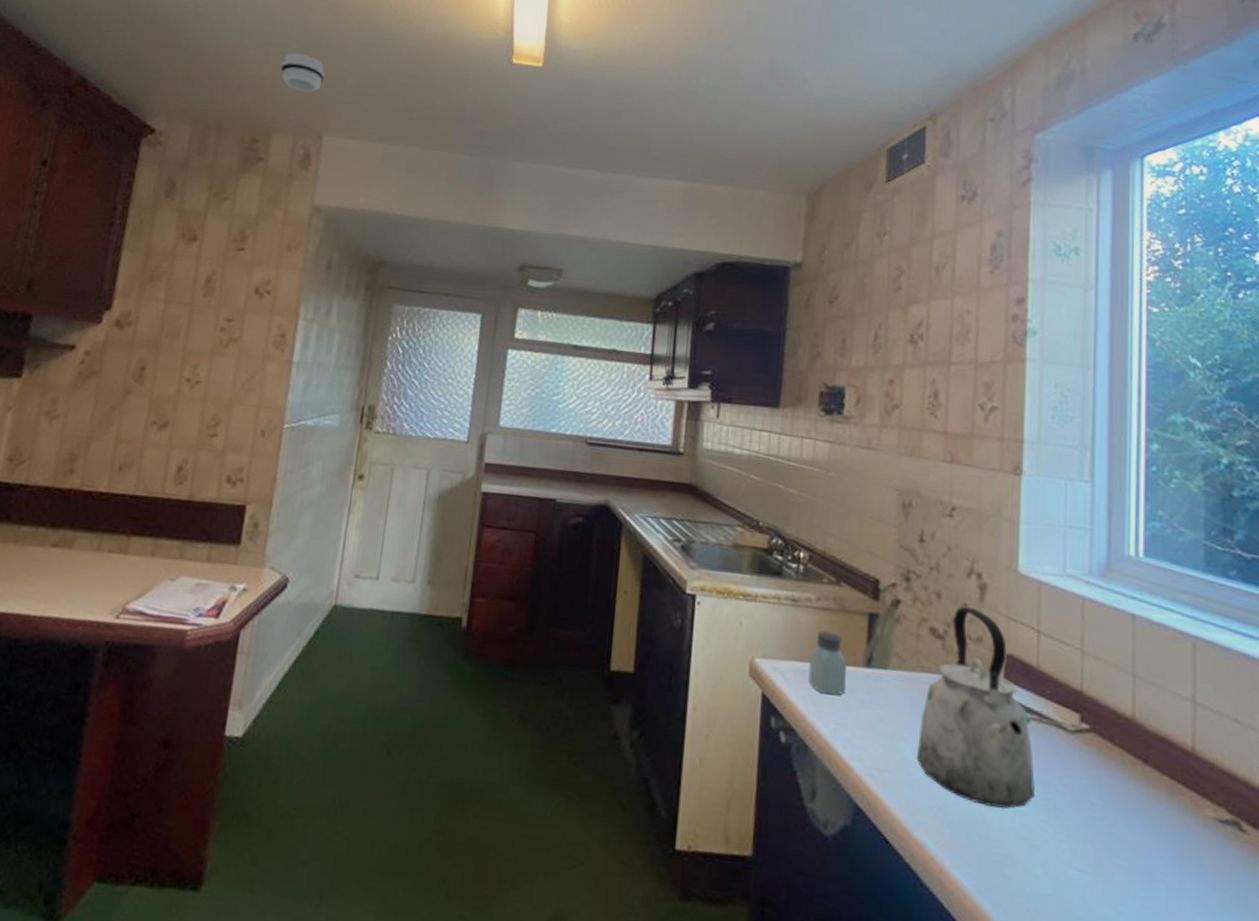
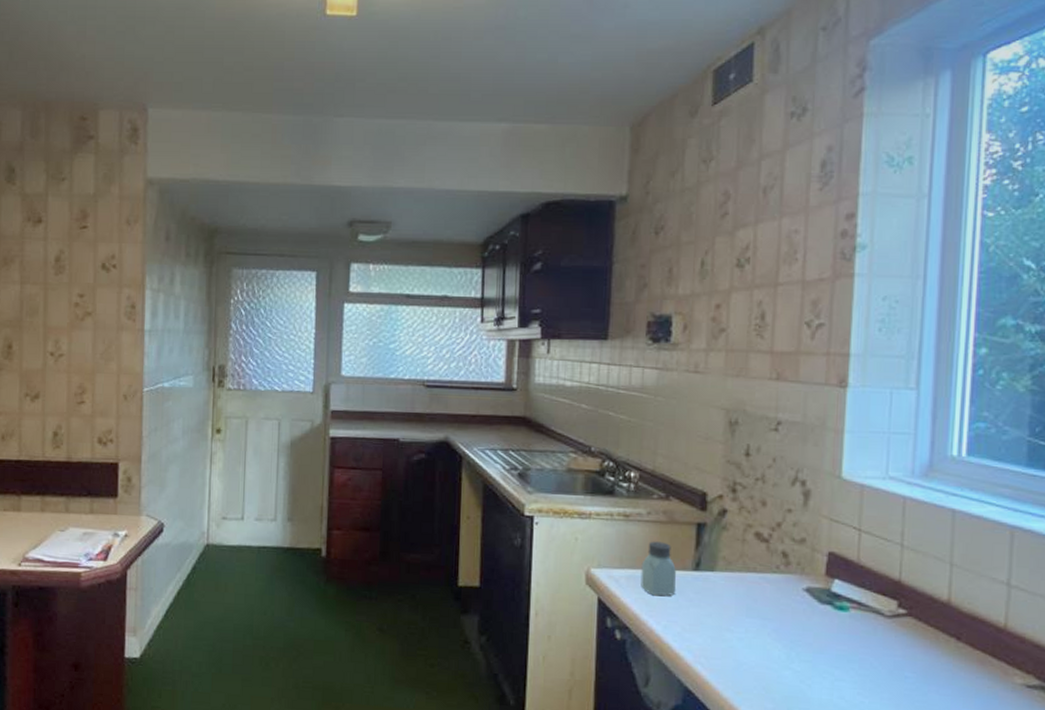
smoke detector: present [280,53,326,93] -> none [98,26,143,65]
kettle: present [916,606,1035,810] -> none [741,512,853,686]

